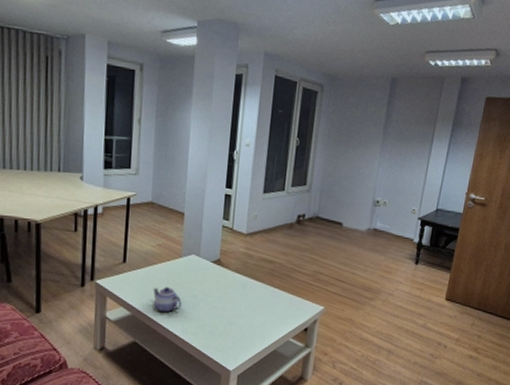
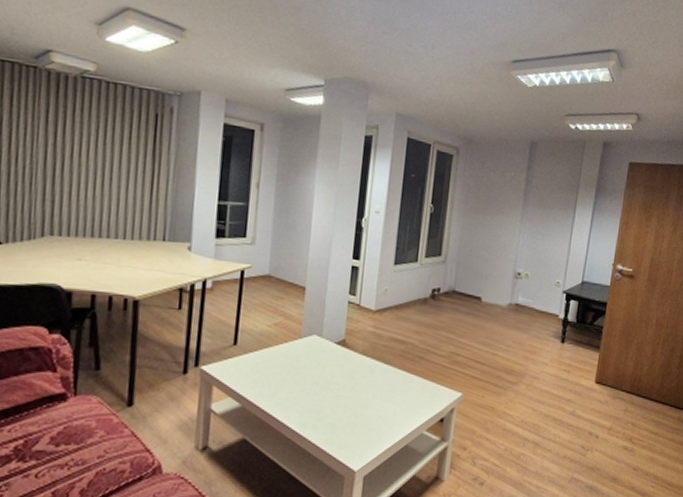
teapot: present [152,286,182,313] -> none [267,372,301,404]

